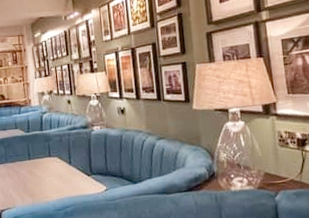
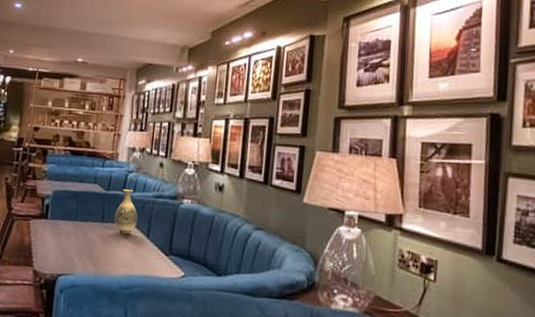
vase: none [38,128,59,165] -> present [114,189,138,234]

